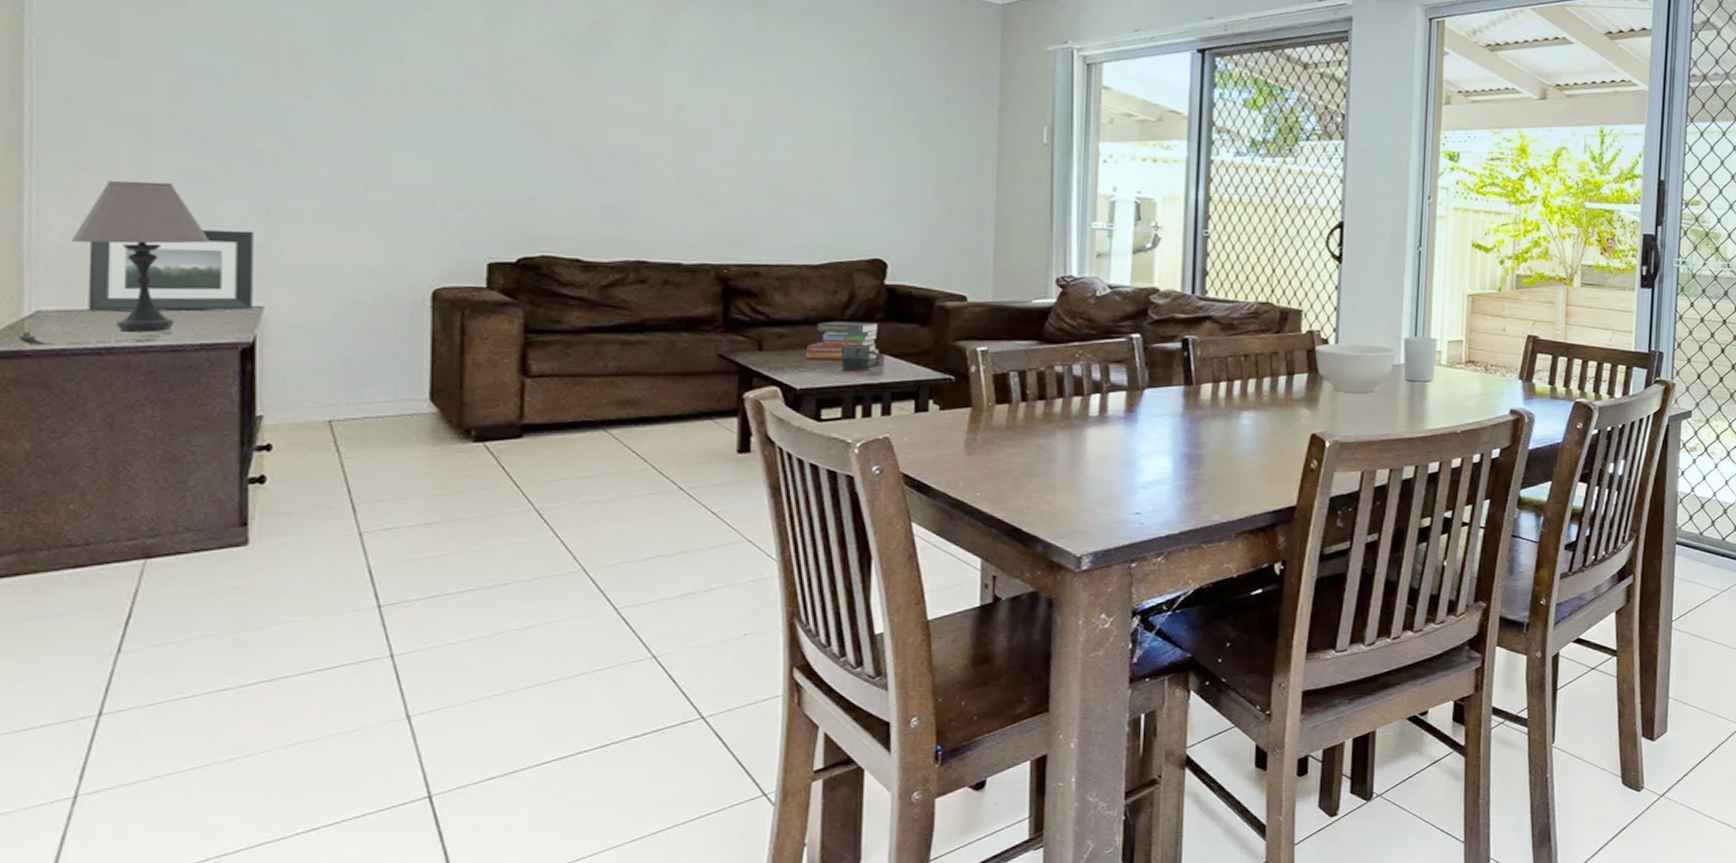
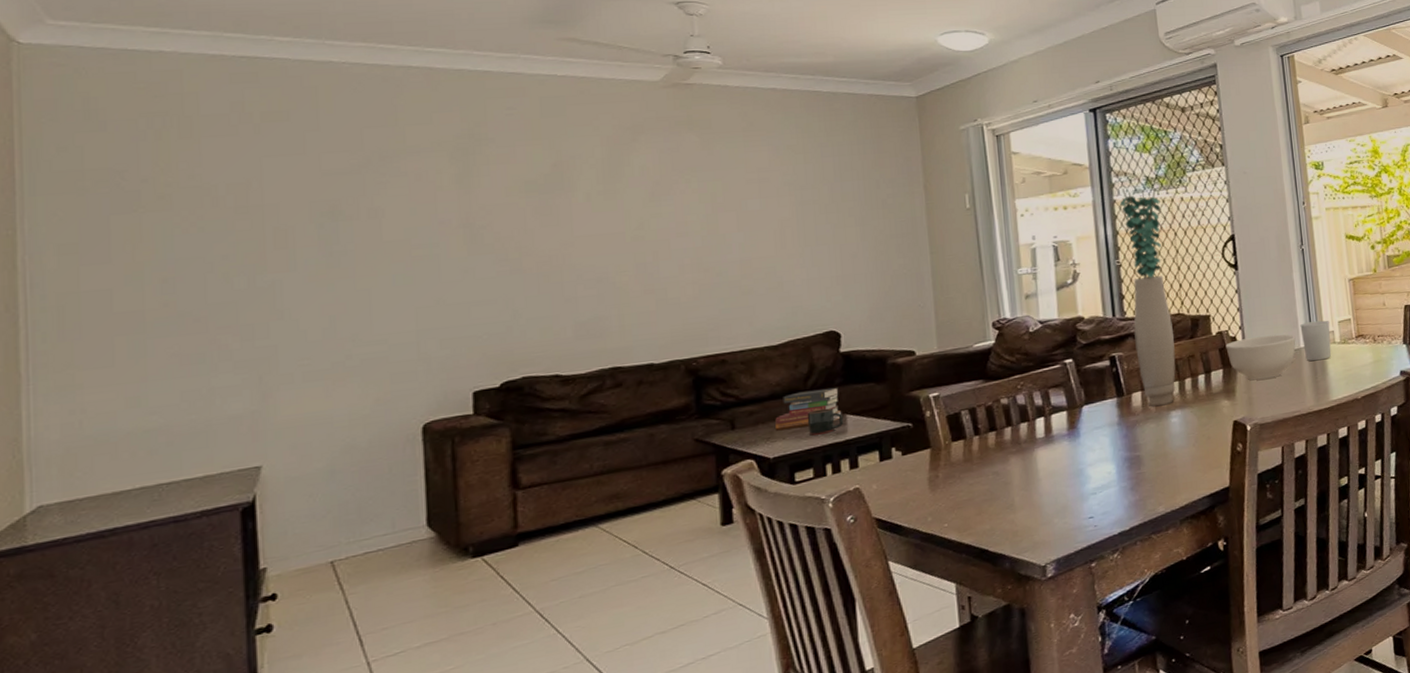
table lamp: present [17,180,210,345] -> none [19,366,206,540]
picture frame: present [88,229,254,312] -> none [88,398,251,498]
vase: none [1213,148,1264,404] -> present [1120,188,1176,408]

